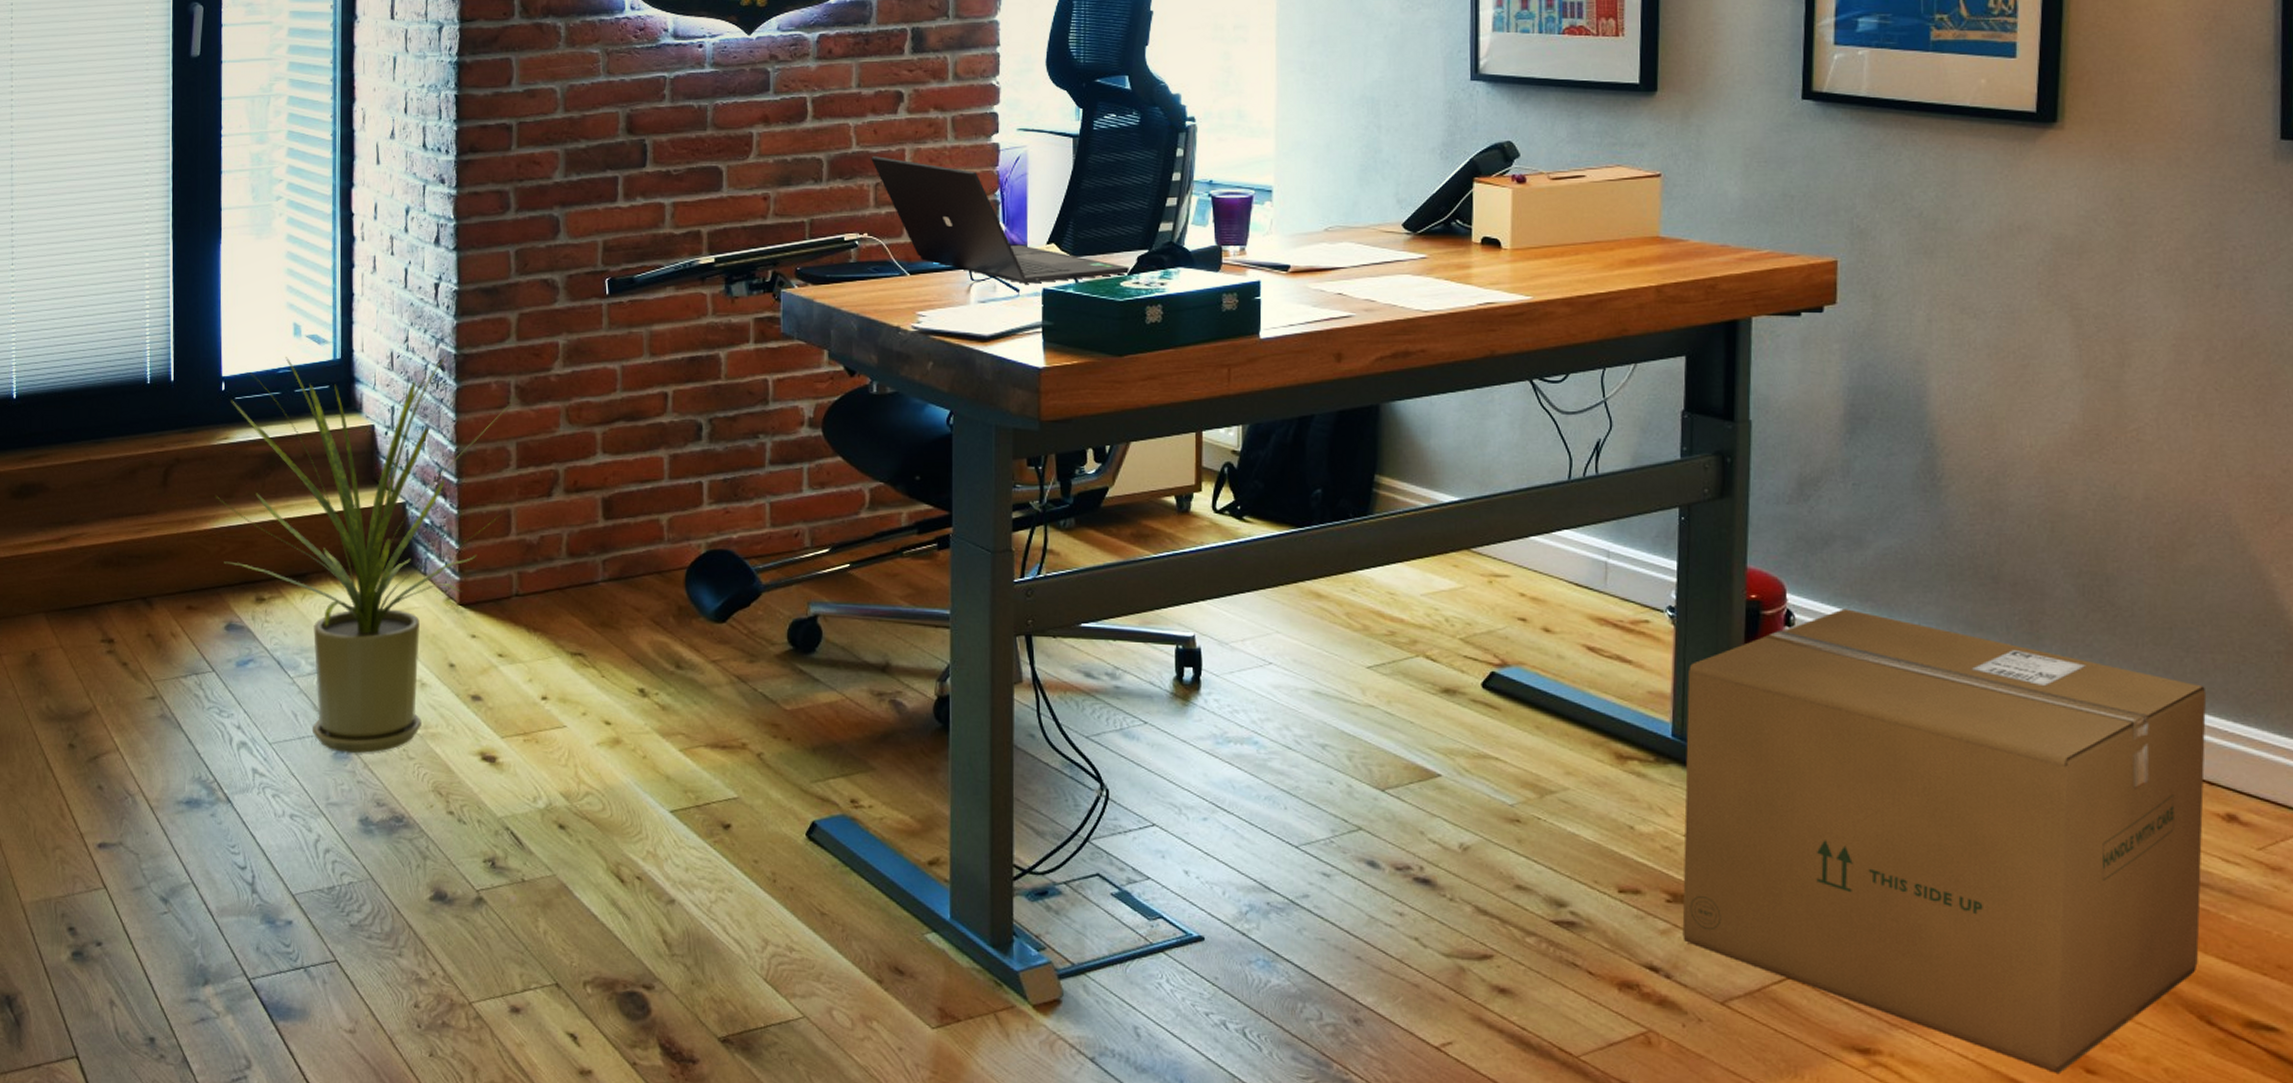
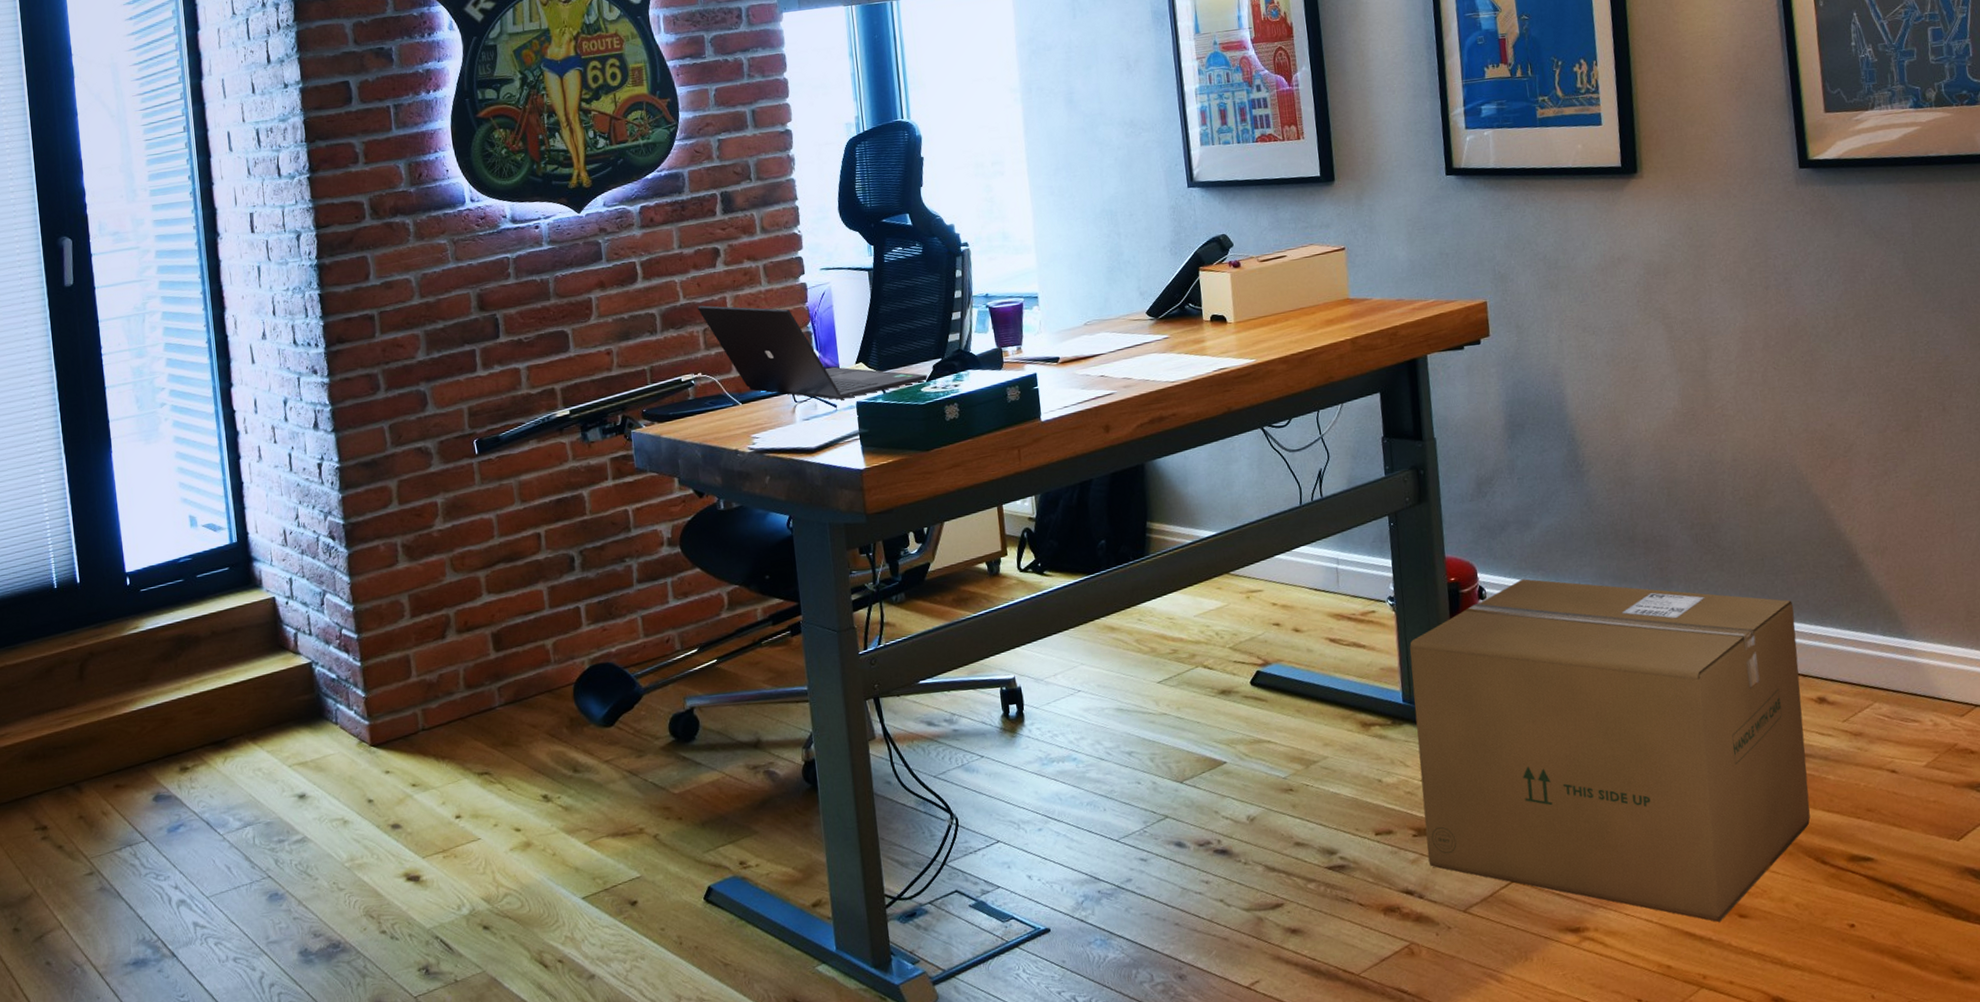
house plant: present [216,356,512,754] -> none [132,527,402,894]

